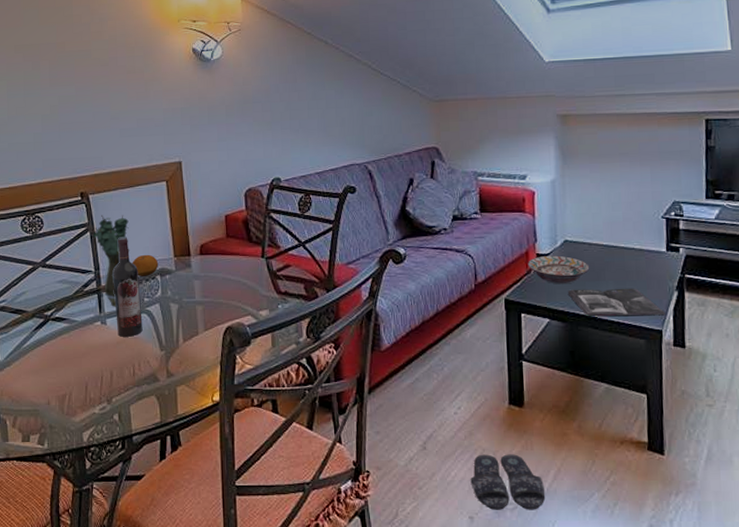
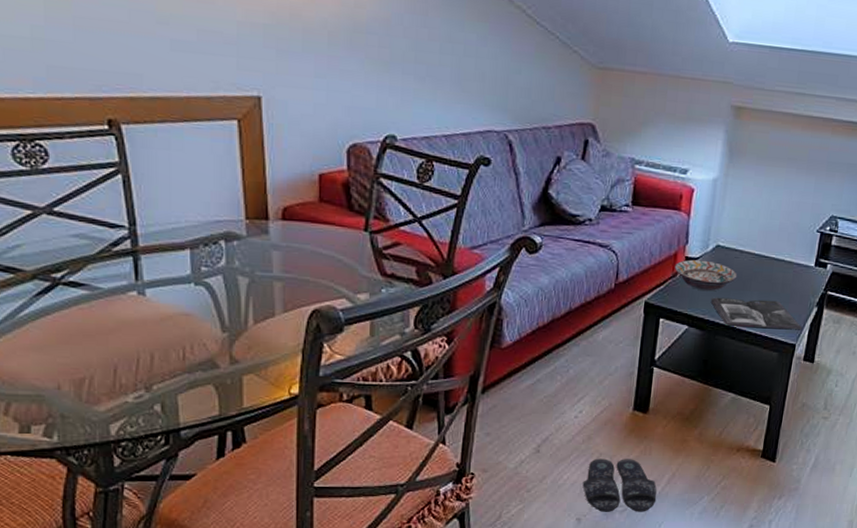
vase: present [93,214,129,307] -> none [126,153,181,275]
wine bottle: present [112,237,143,337] -> none [155,186,198,313]
fruit: present [132,254,159,277] -> none [185,212,223,241]

